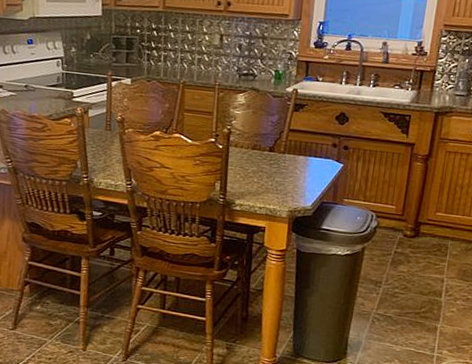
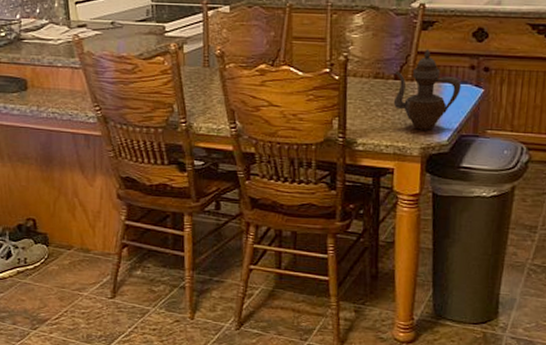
teapot: none [267,128,325,196] -> present [393,49,462,130]

